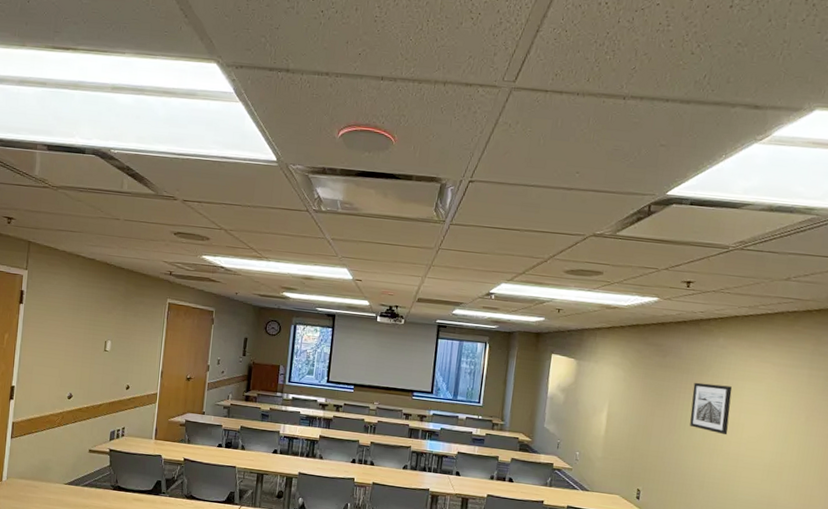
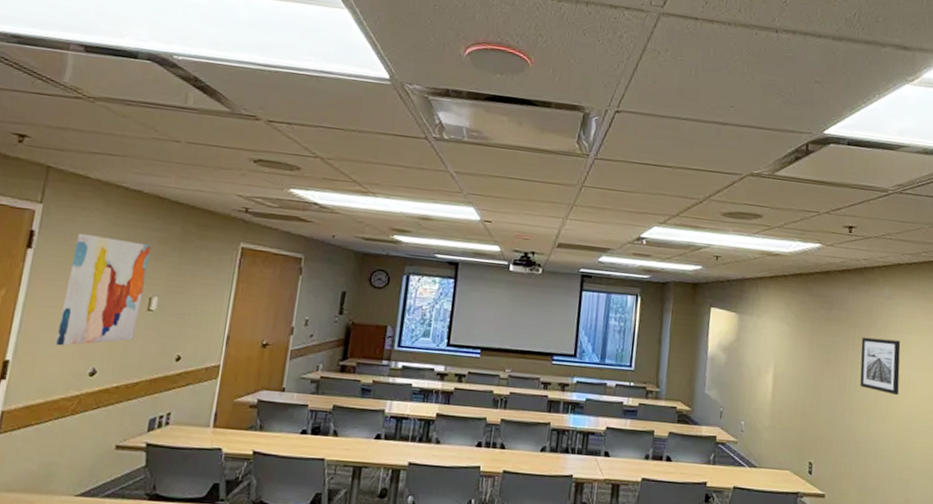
wall art: none [43,292,104,377] -> present [55,233,151,346]

